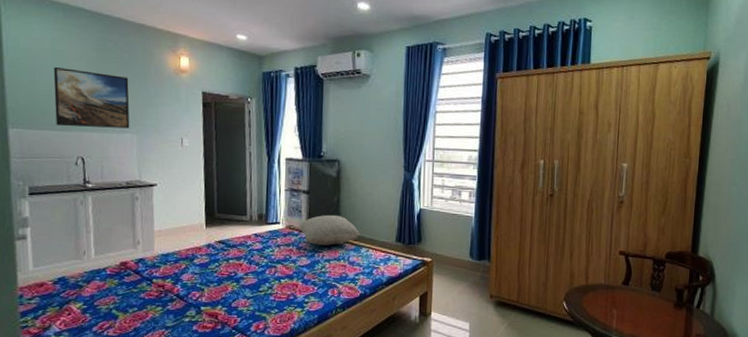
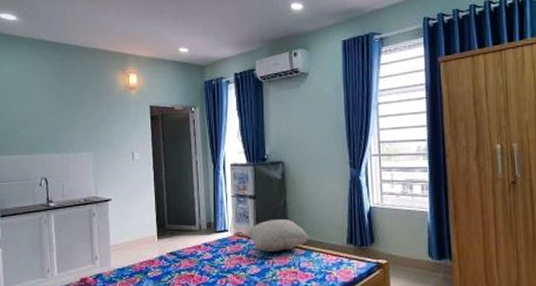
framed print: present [53,67,130,129] -> none [21,96,87,150]

